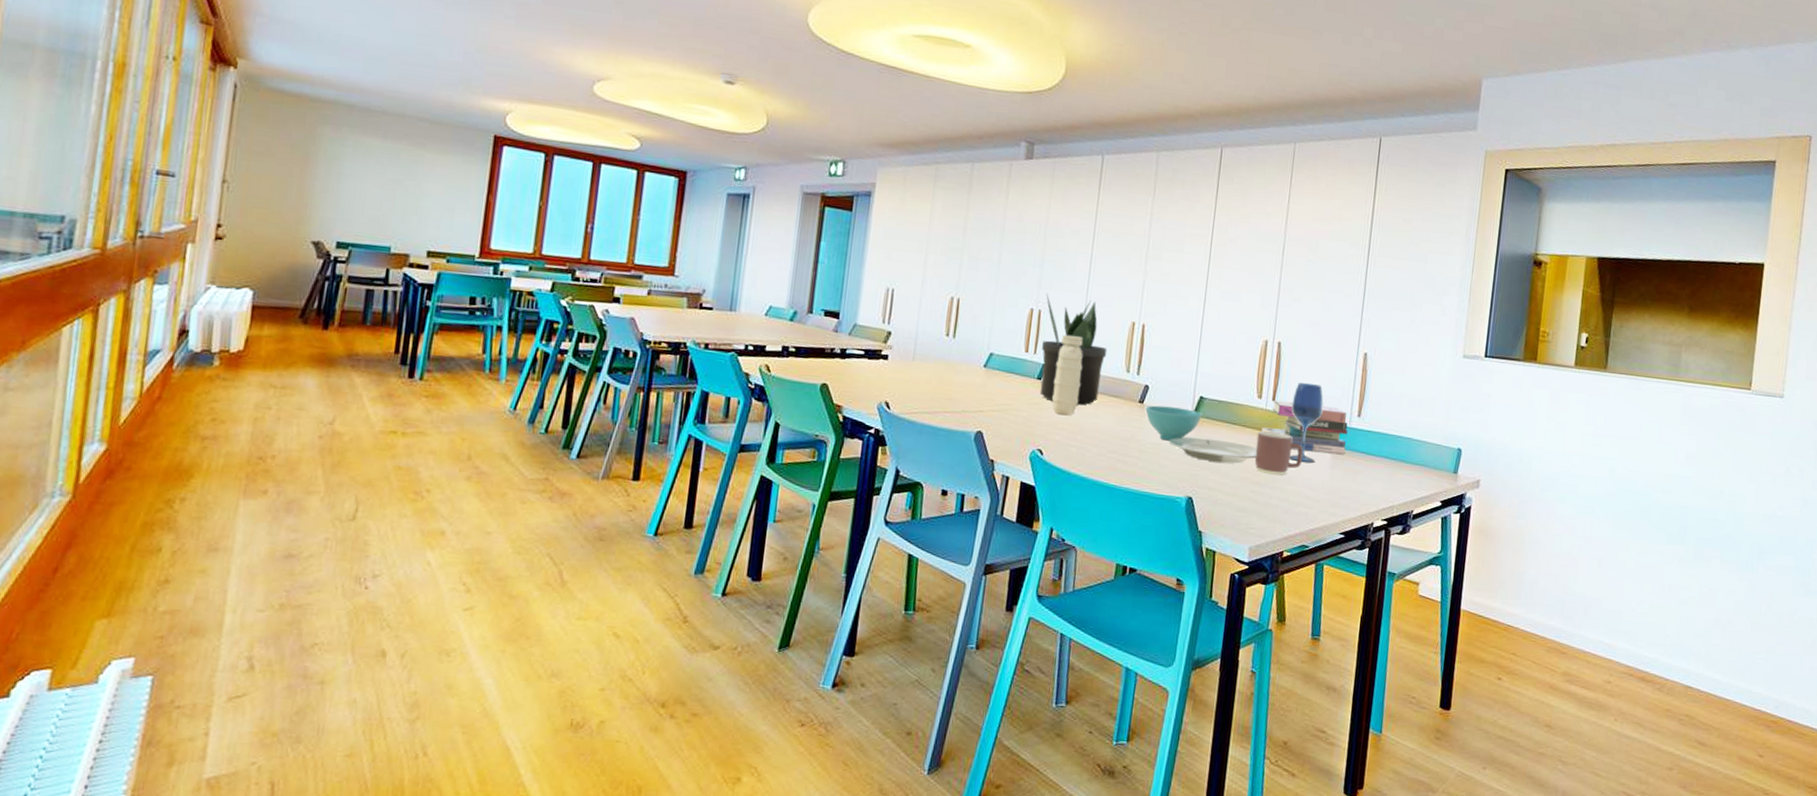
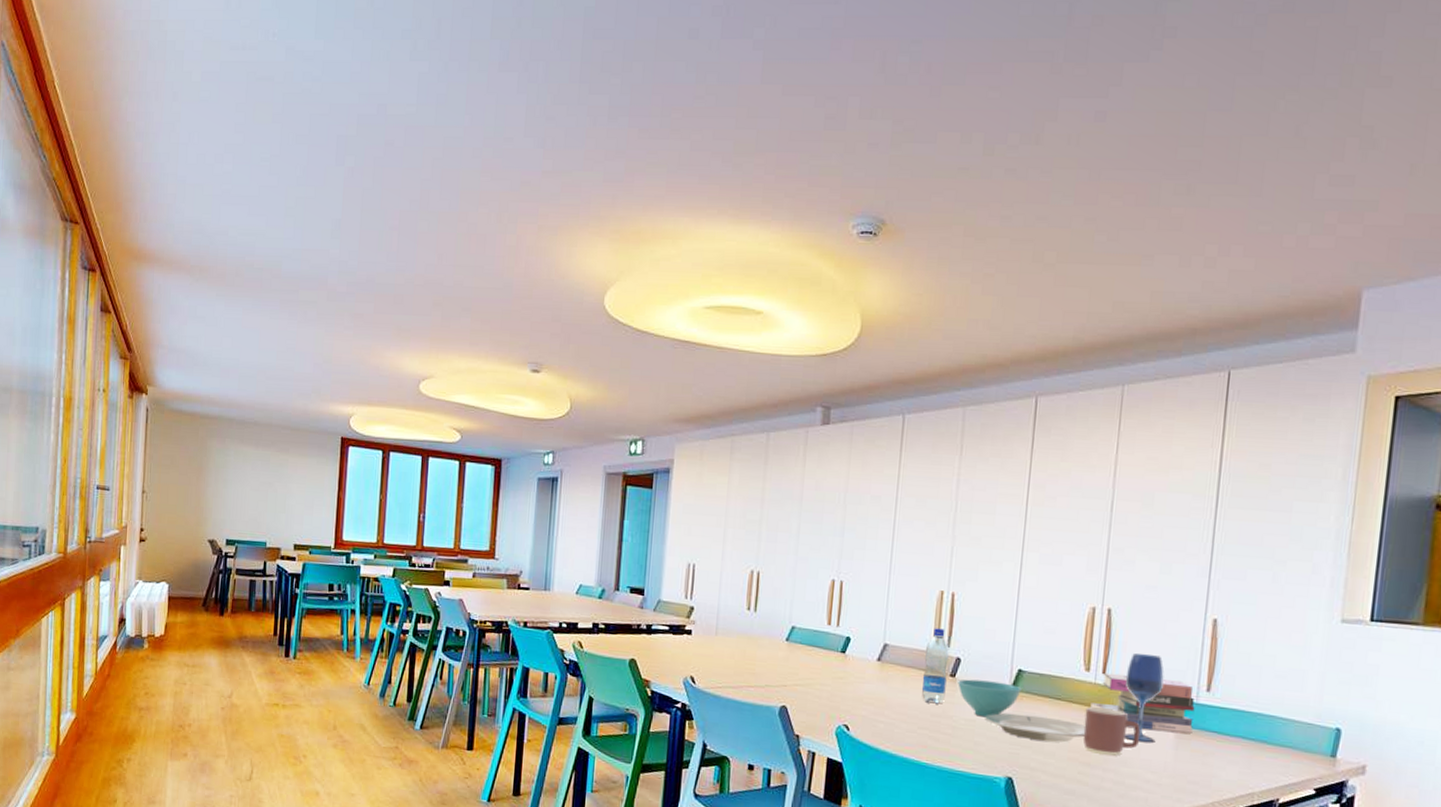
planter: present [1039,293,1108,405] -> none [844,563,915,679]
water jug: present [1052,335,1083,415] -> none [857,606,889,690]
bottle: none [1112,357,1139,429] -> present [922,628,949,704]

